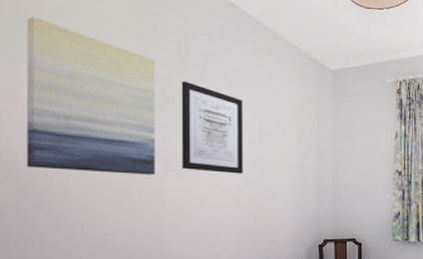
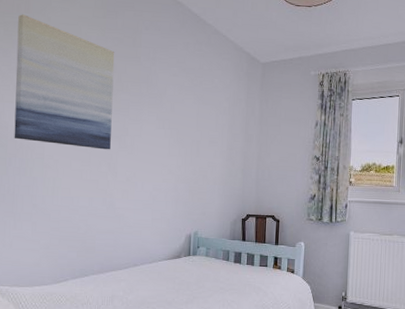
wall art: present [181,81,243,174] -> none [132,70,185,153]

